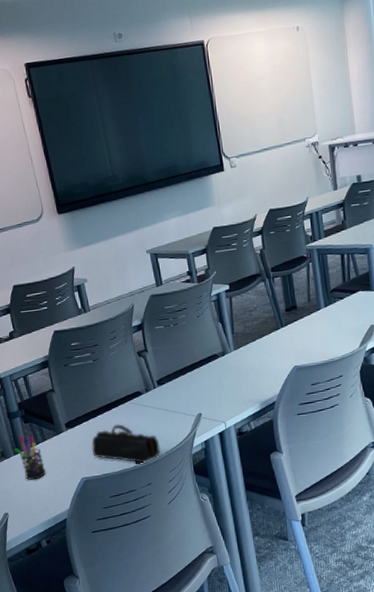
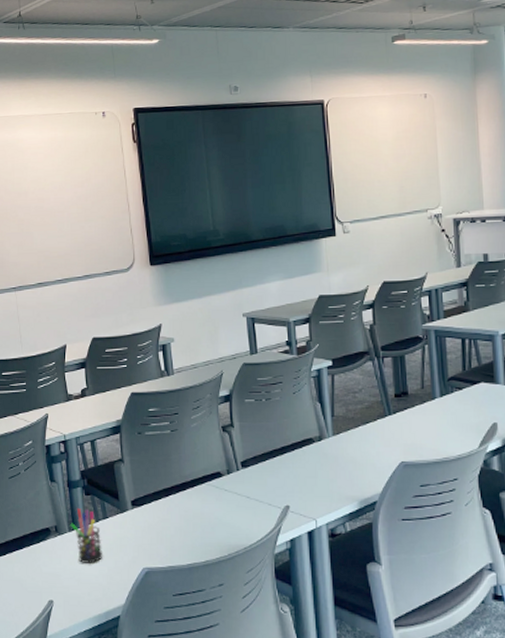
pencil case: present [91,424,161,464] -> none [158,508,238,559]

